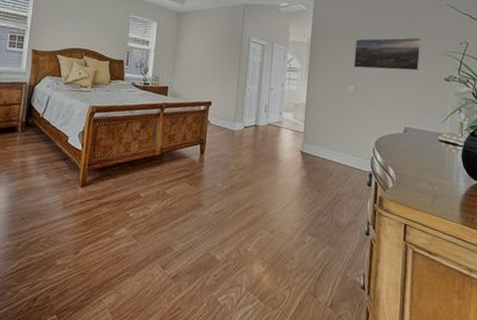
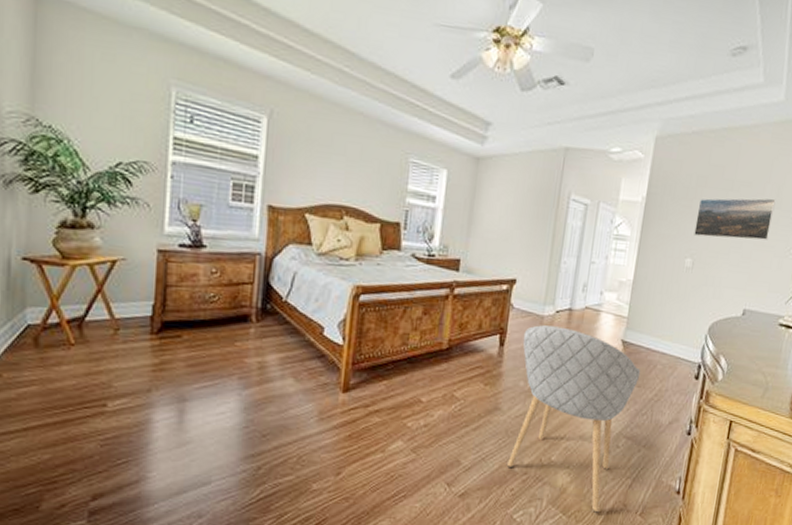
chair: none [211,138,319,302] -> present [507,325,641,513]

